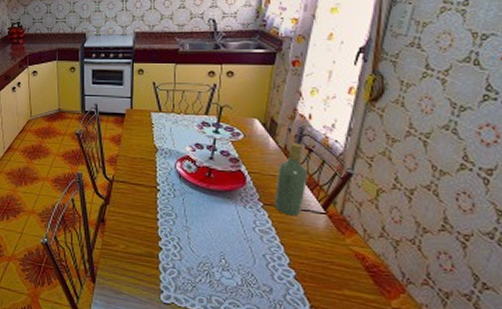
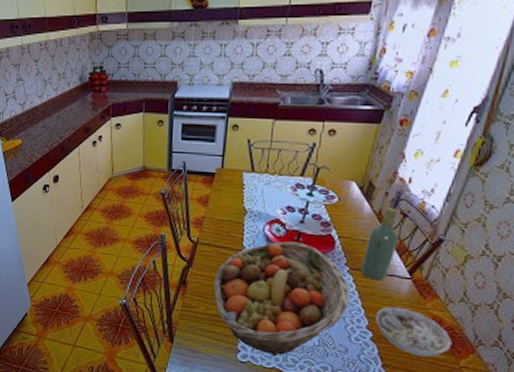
fruit basket: none [132,177,268,298] -> present [214,241,350,357]
bowl: none [295,242,380,297] -> present [375,306,452,357]

